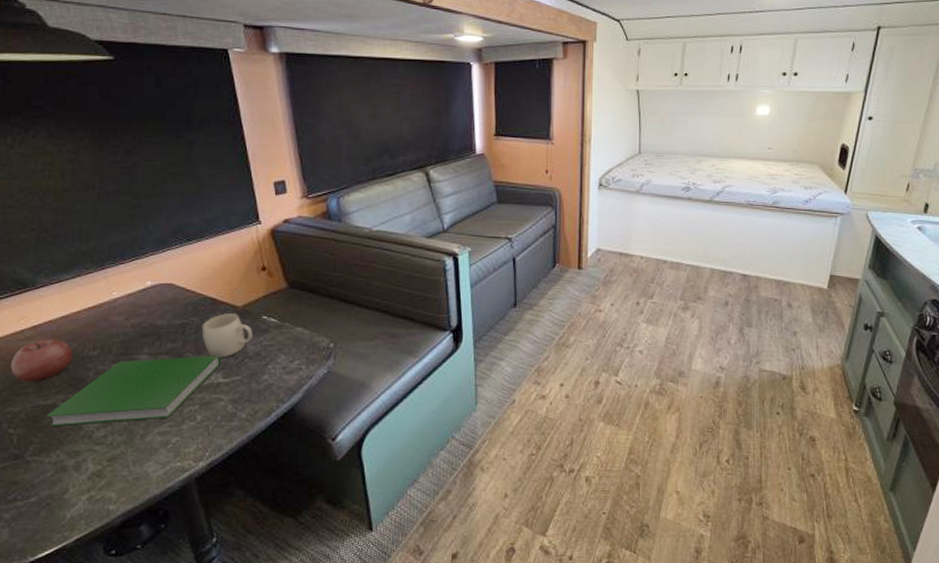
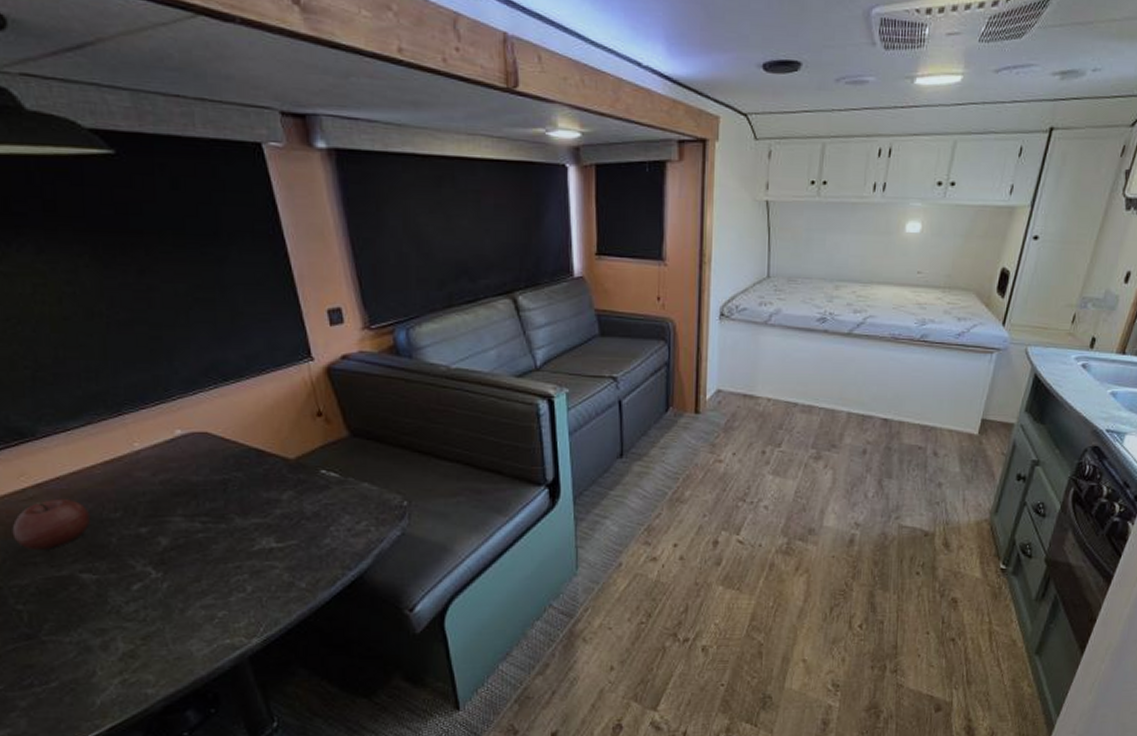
hardcover book: present [45,355,221,427] -> none [61,516,273,602]
mug: present [201,312,253,358] -> none [247,466,309,519]

